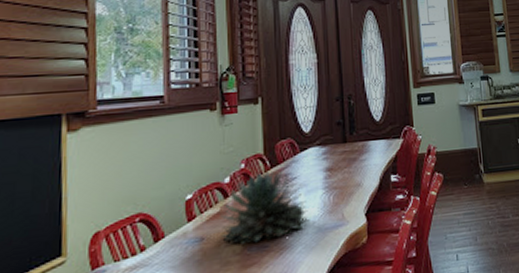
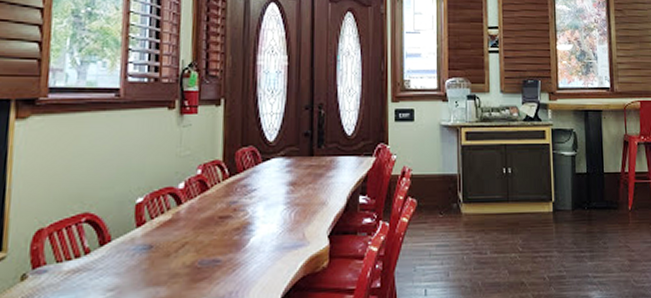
succulent plant: present [220,171,308,245] -> none [171,181,266,257]

